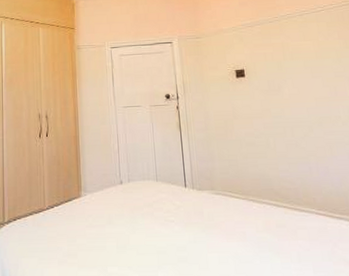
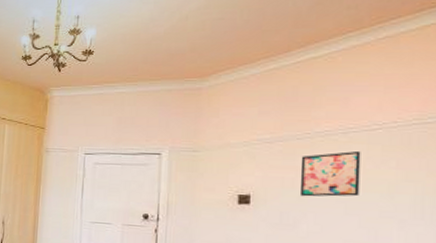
wall art: none [274,27,319,67] -> present [299,150,361,197]

